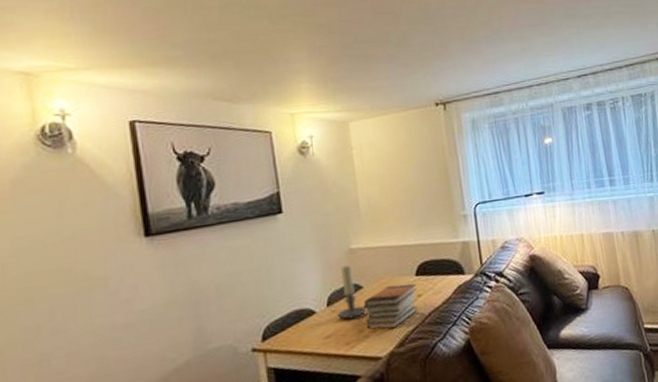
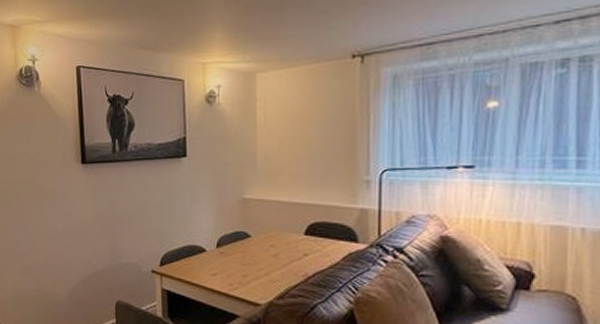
candle holder: present [337,265,369,320] -> none [224,213,254,263]
book stack: present [362,284,417,330] -> none [248,240,304,281]

